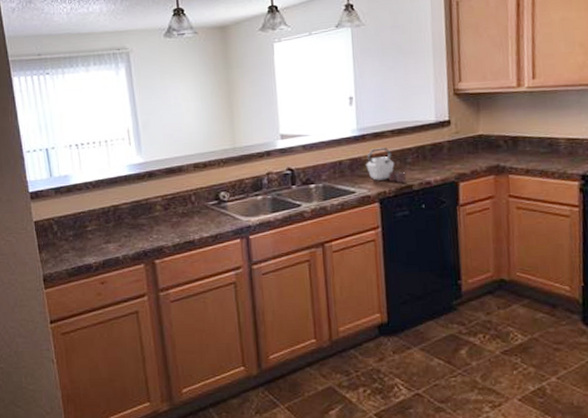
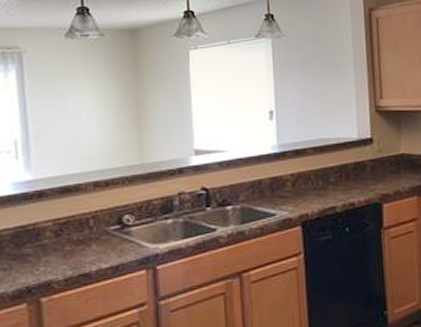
kettle: present [366,147,405,183] -> none [287,166,328,204]

